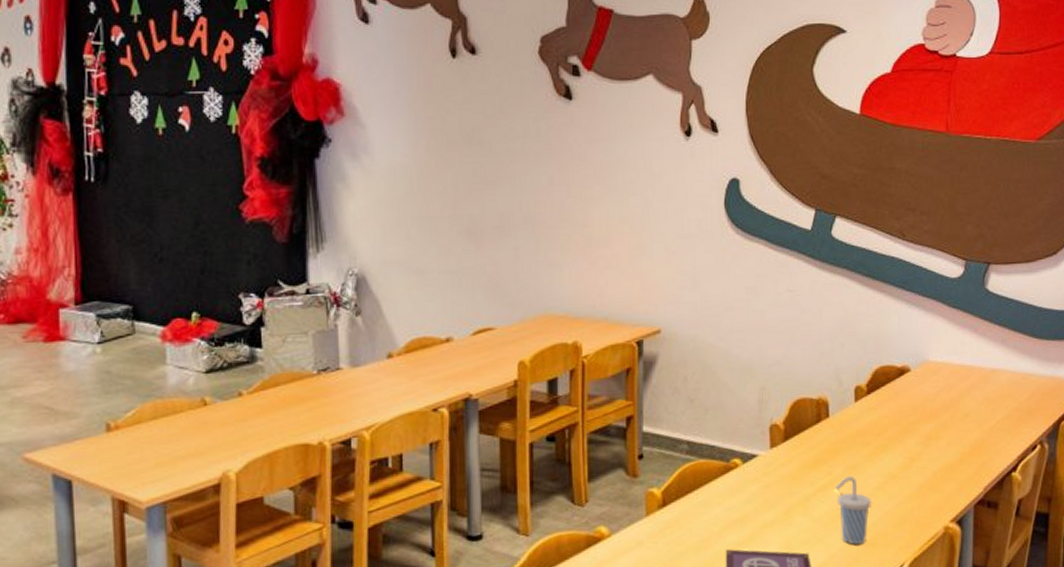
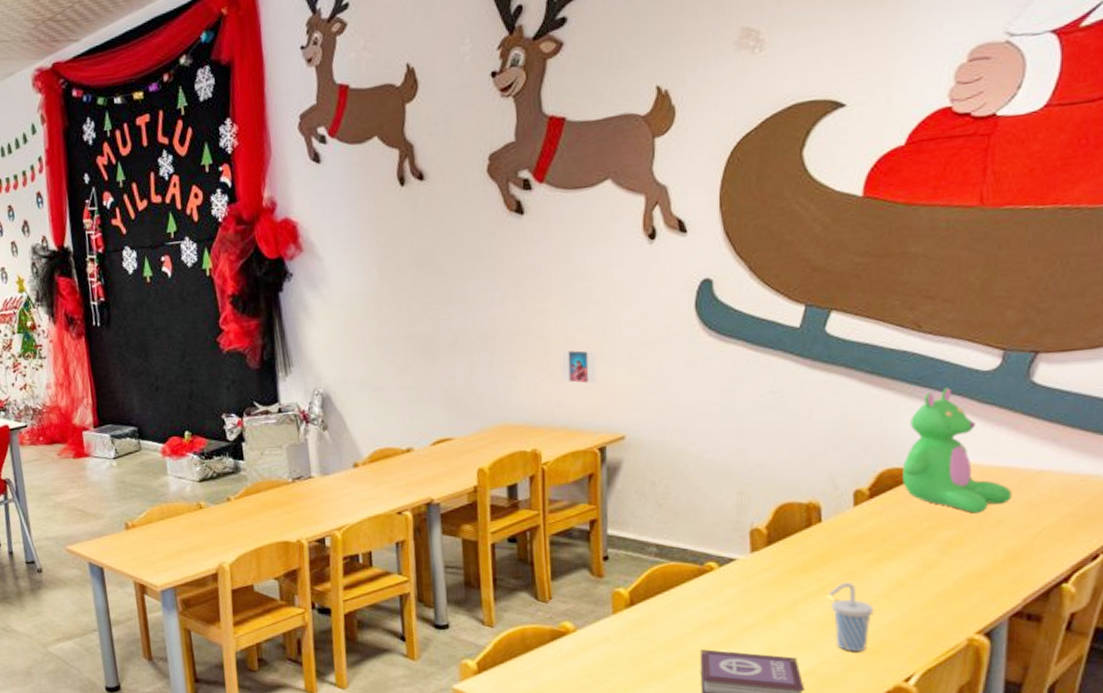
greeting card: none [602,240,637,276] -> present [560,350,597,384]
teddy bear: none [893,292,975,409] -> present [903,387,1013,514]

